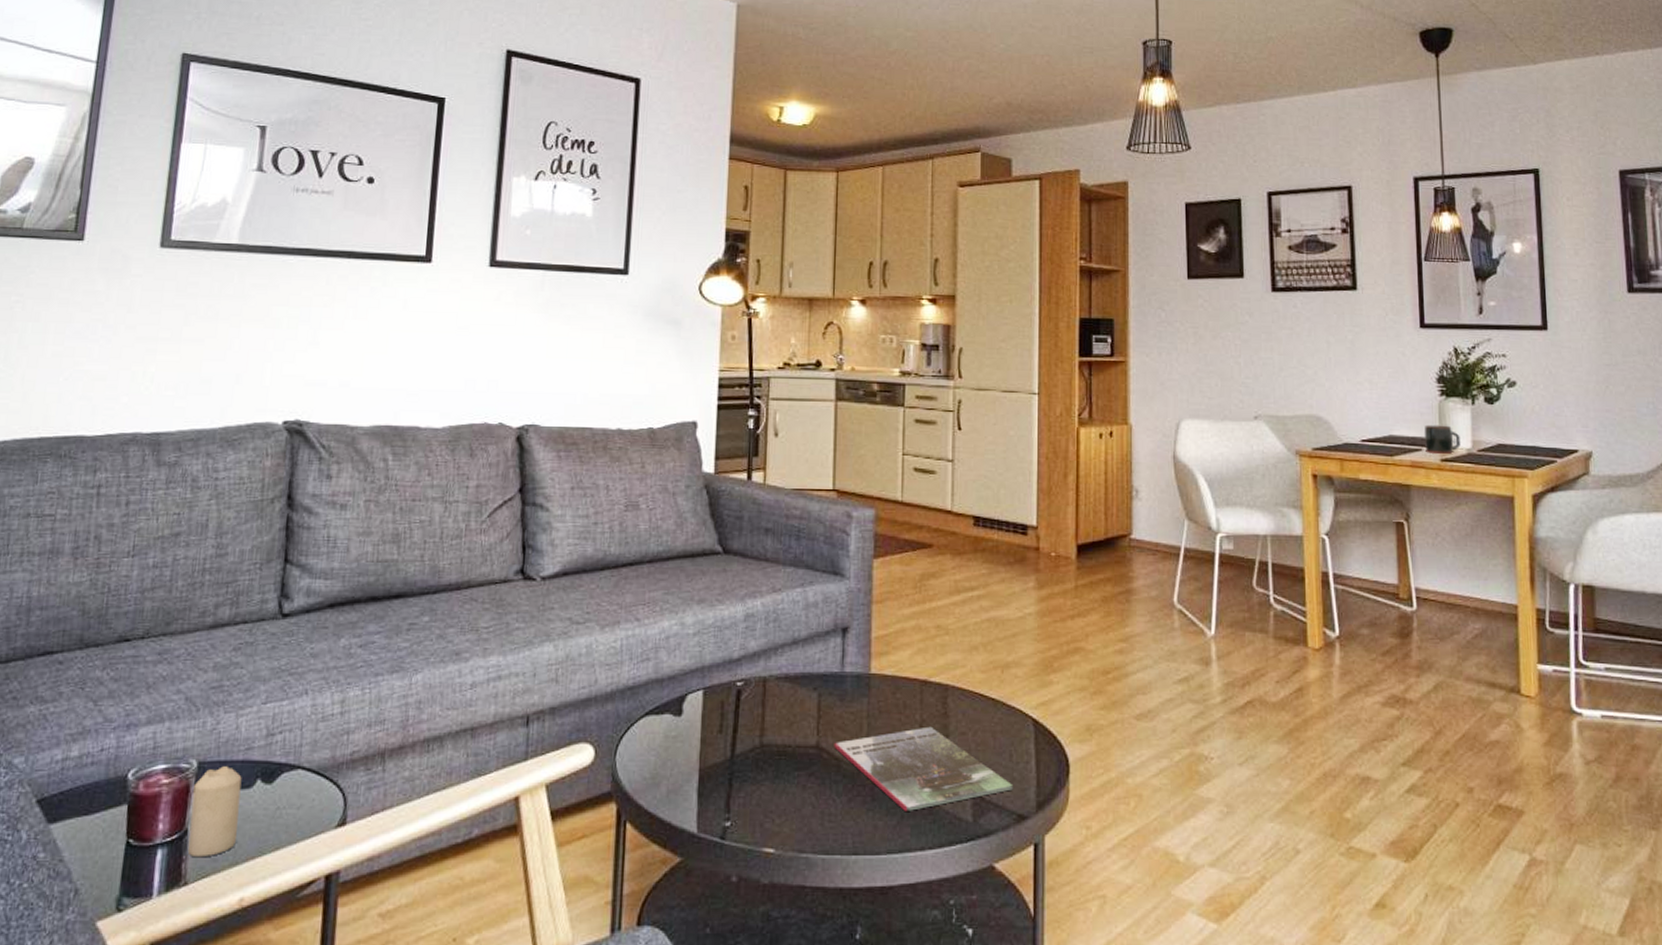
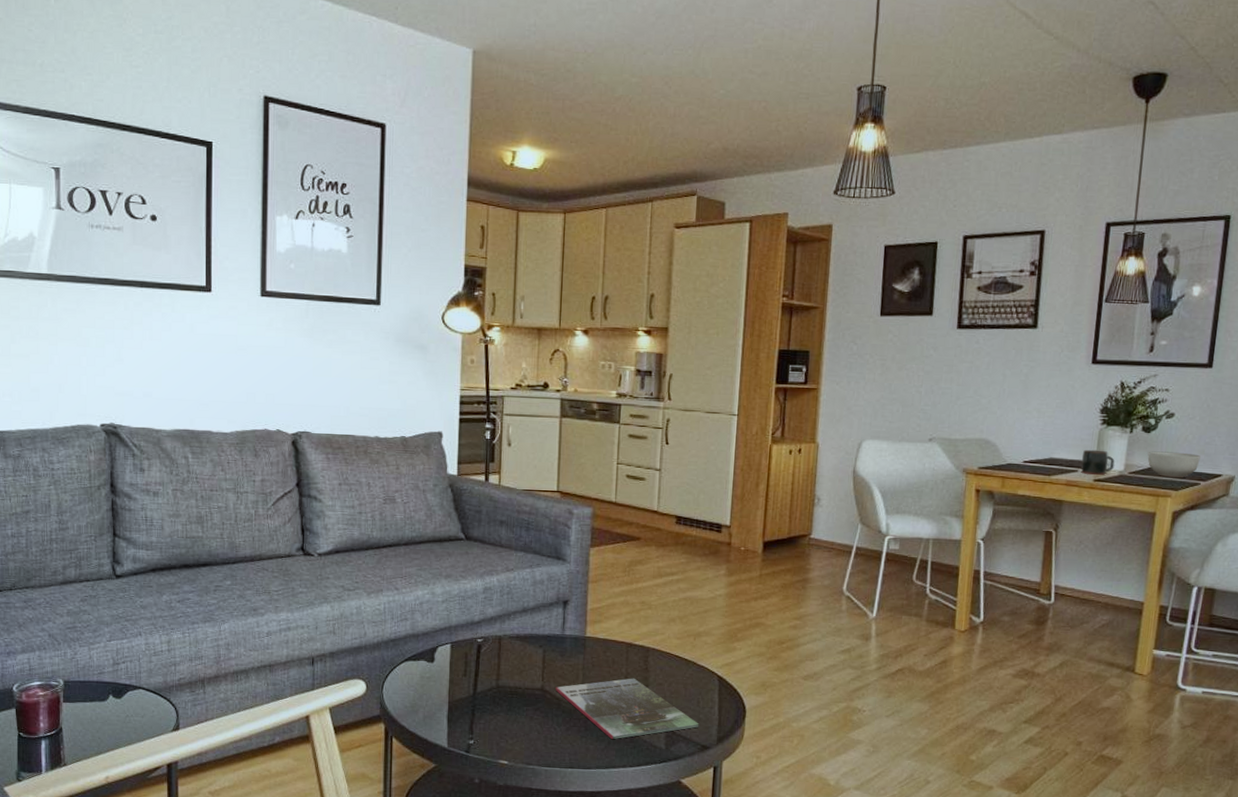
candle: present [187,766,242,858] -> none [63,685,98,748]
bowl: none [1495,425,1552,456] -> present [1147,451,1201,478]

